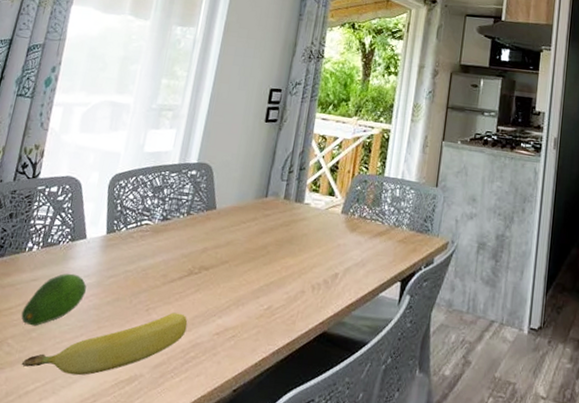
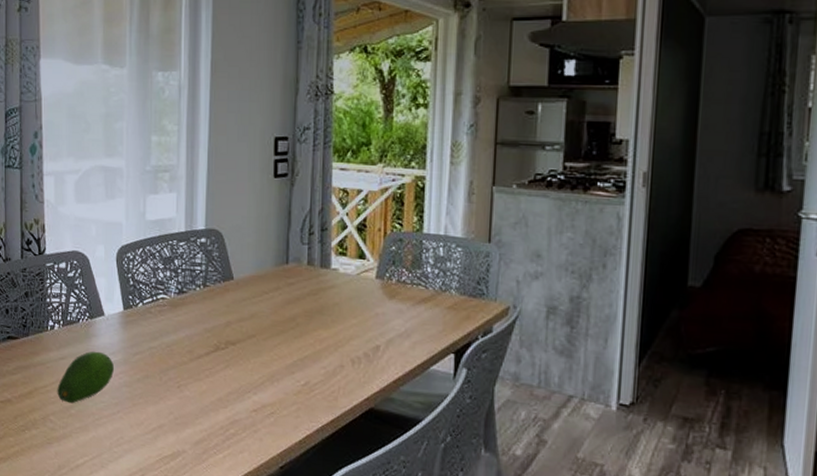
banana: present [21,312,188,376] -> none [67,389,222,451]

